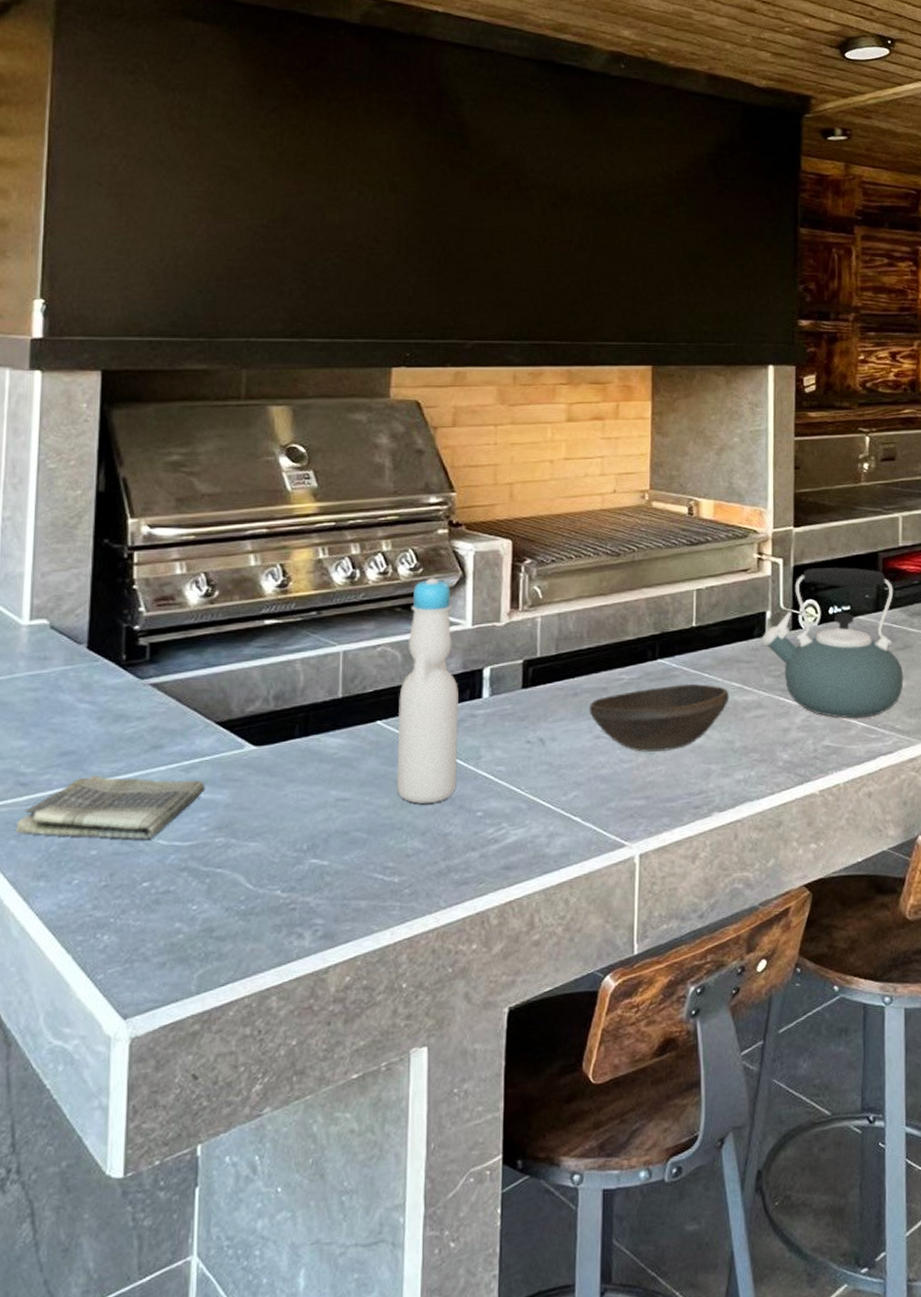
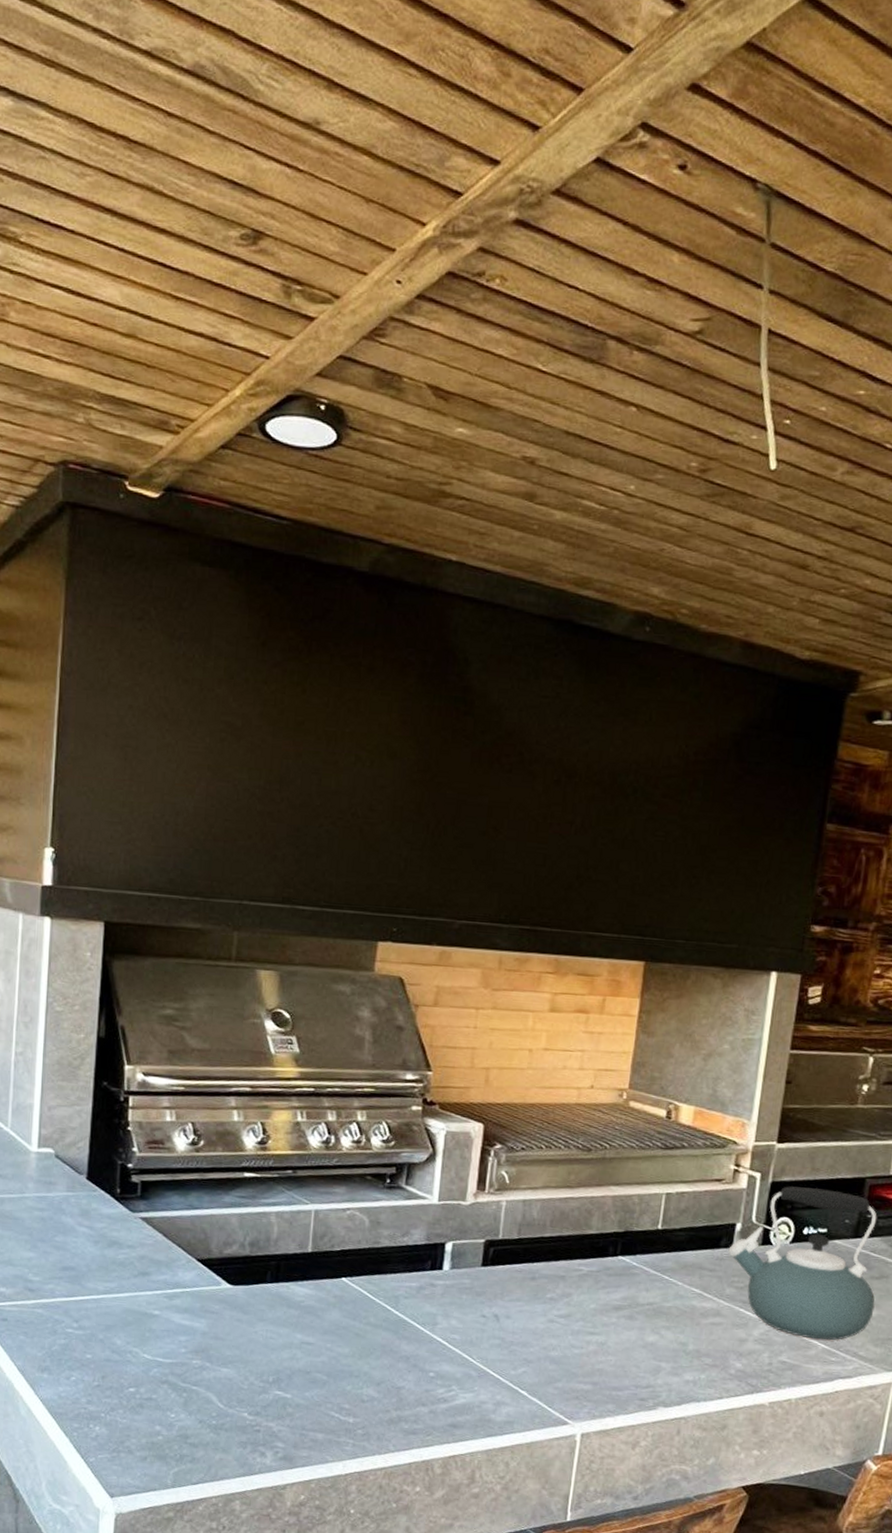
dish towel: present [16,775,206,840] -> none [24,1291,186,1352]
bottle: present [396,577,460,804] -> none [356,1151,421,1359]
bowl: present [589,683,730,752] -> none [545,1282,688,1344]

